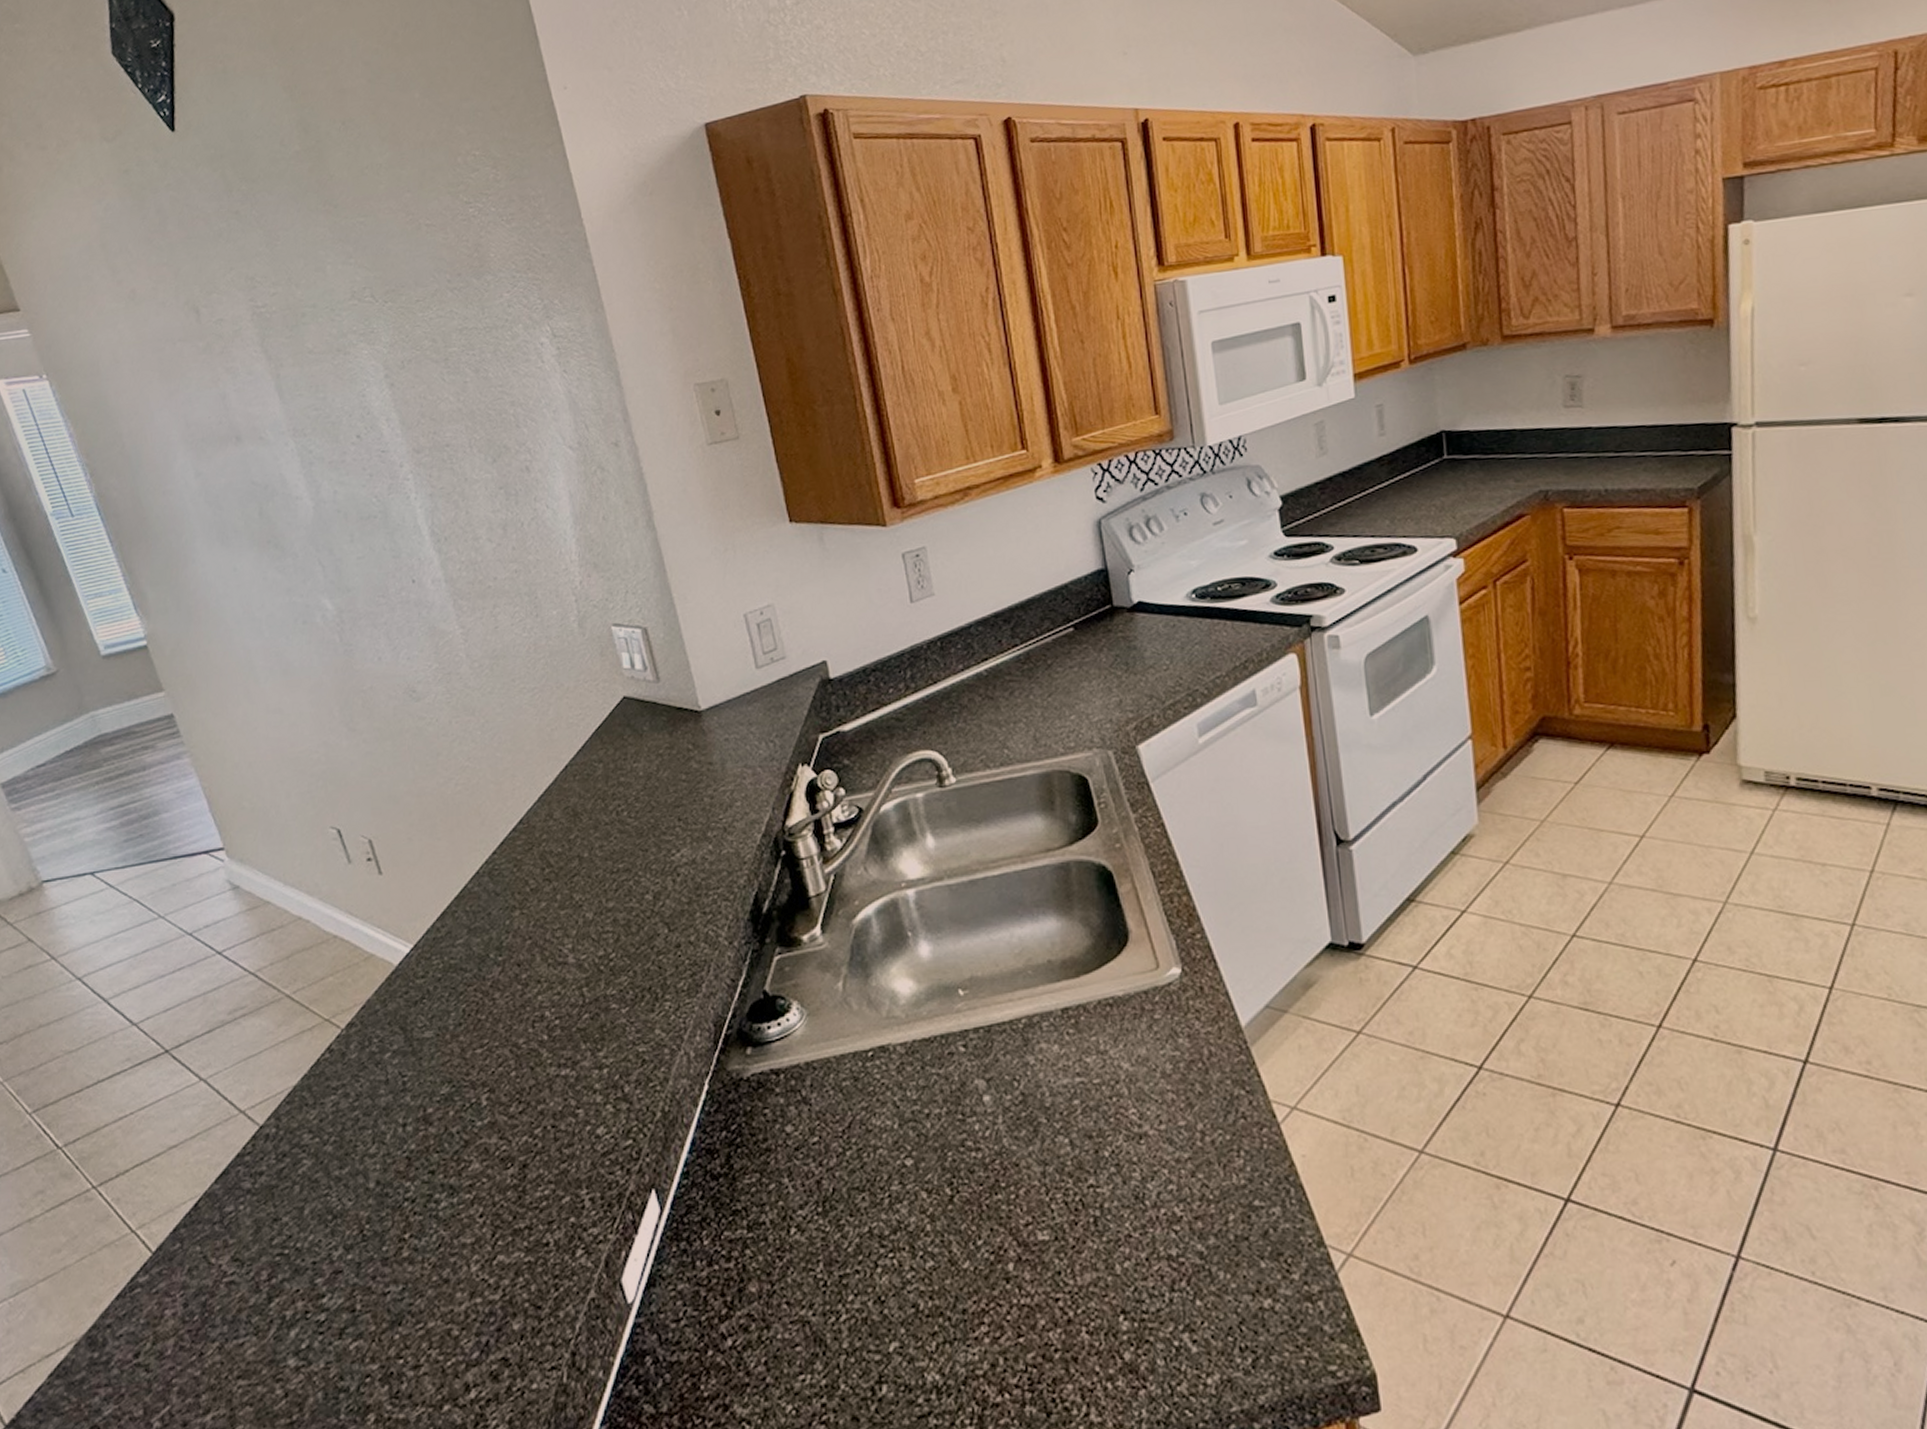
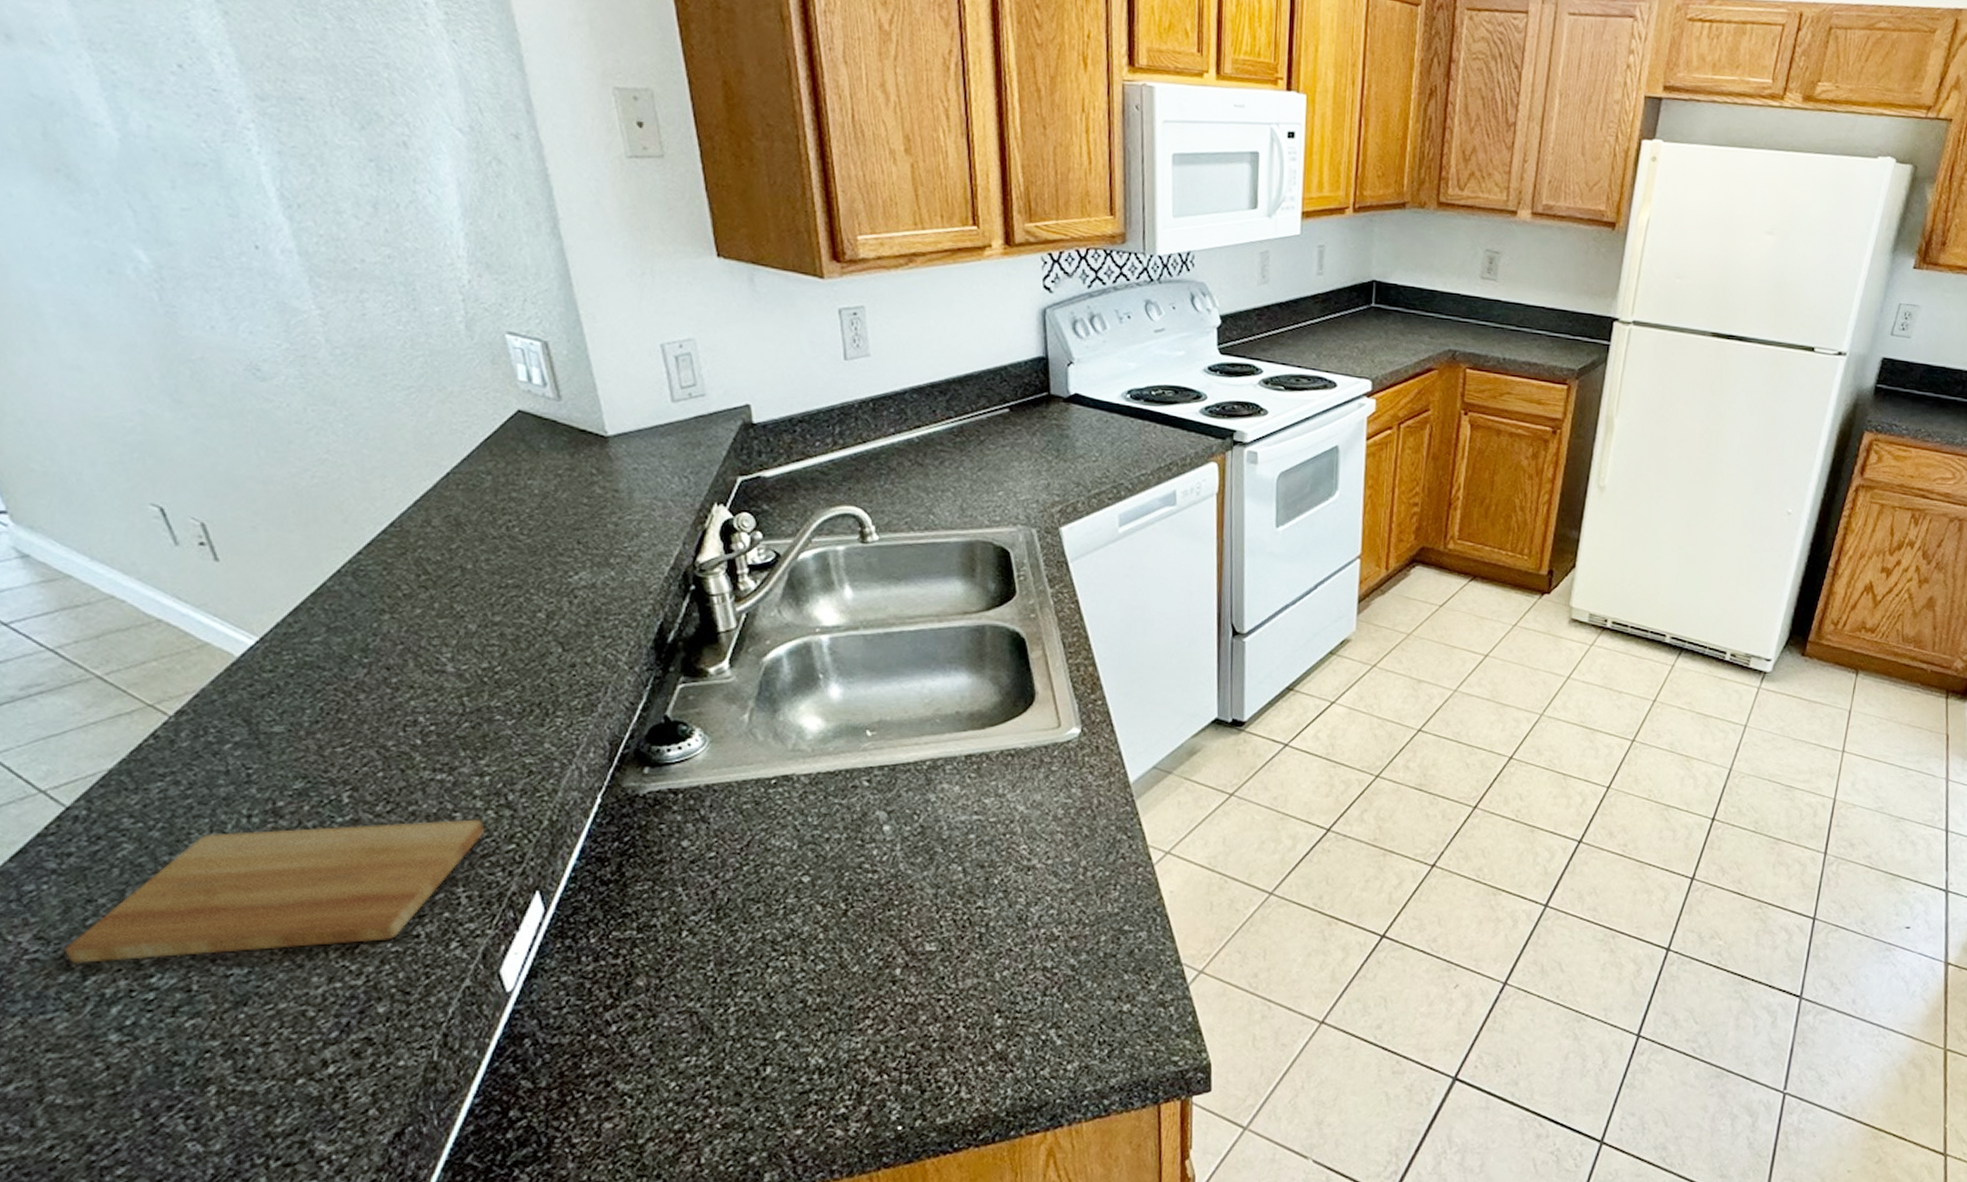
cutting board: none [255,1115,605,1286] -> present [64,819,485,964]

